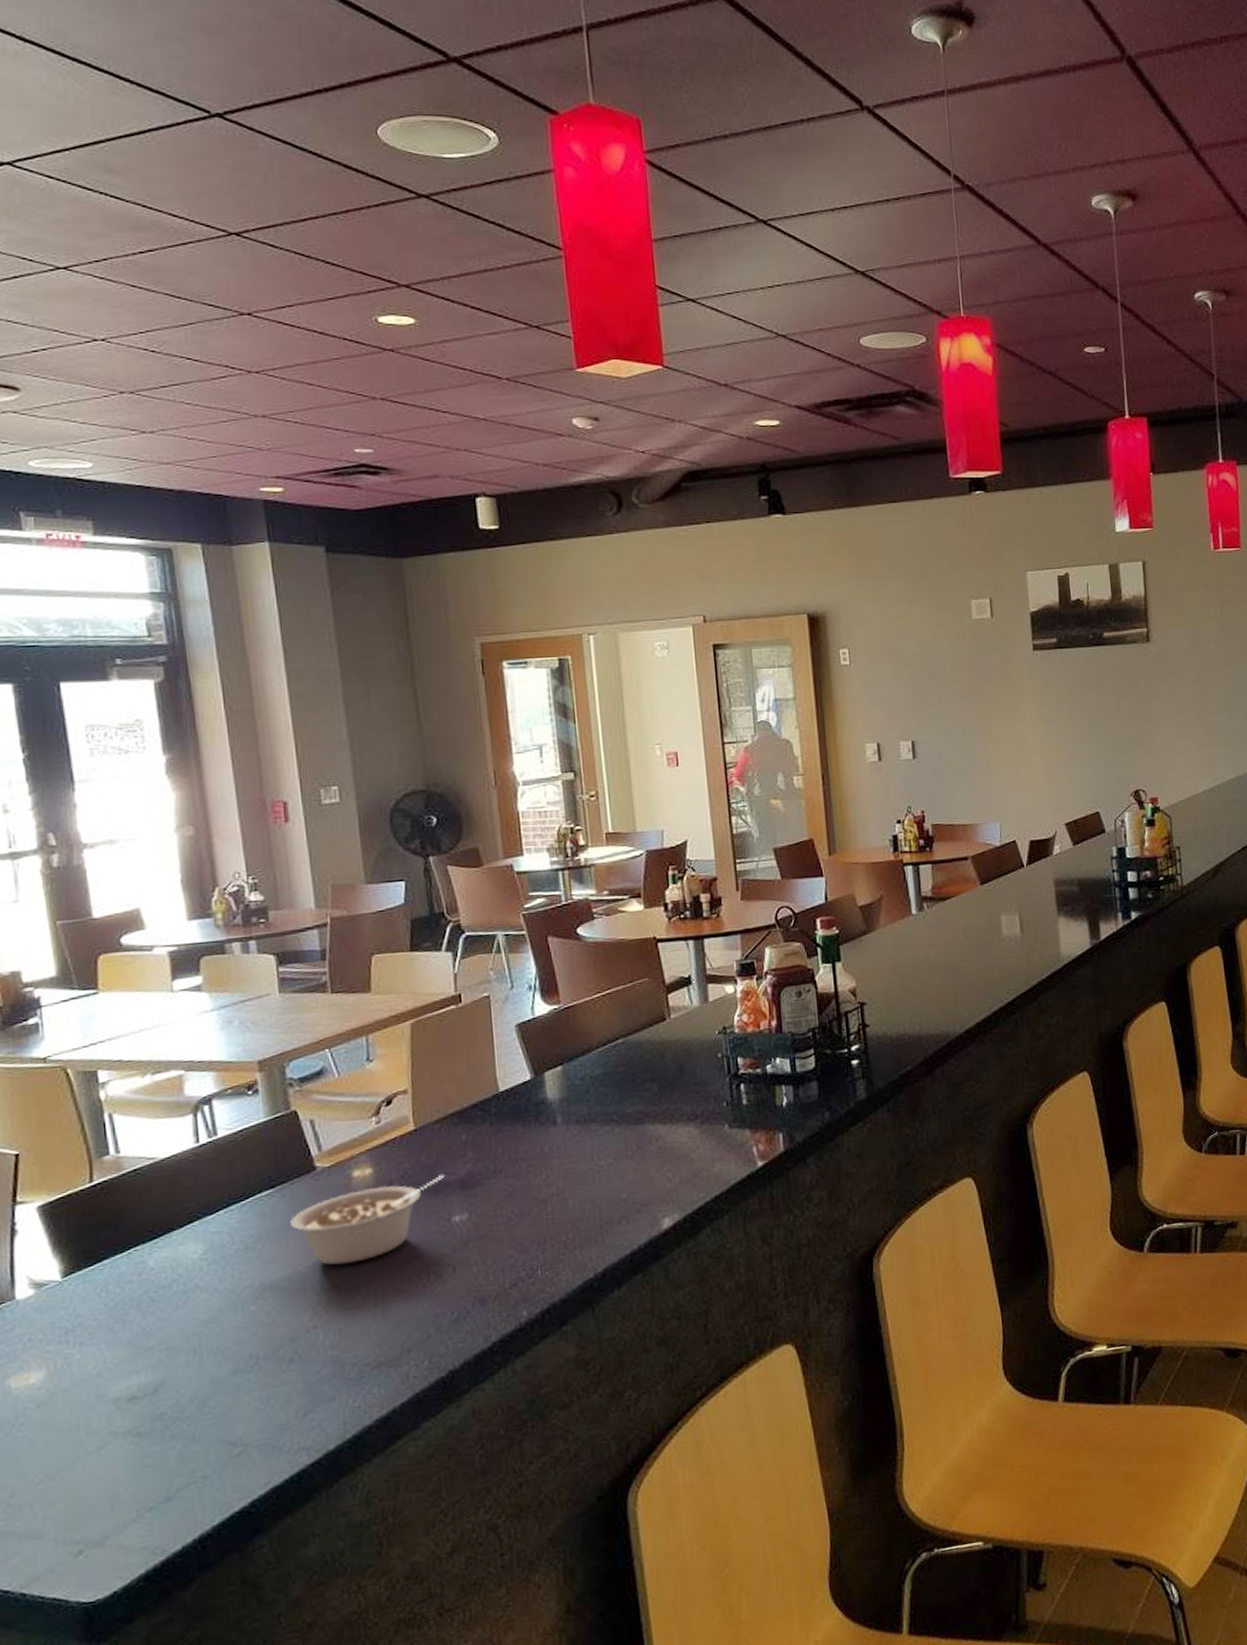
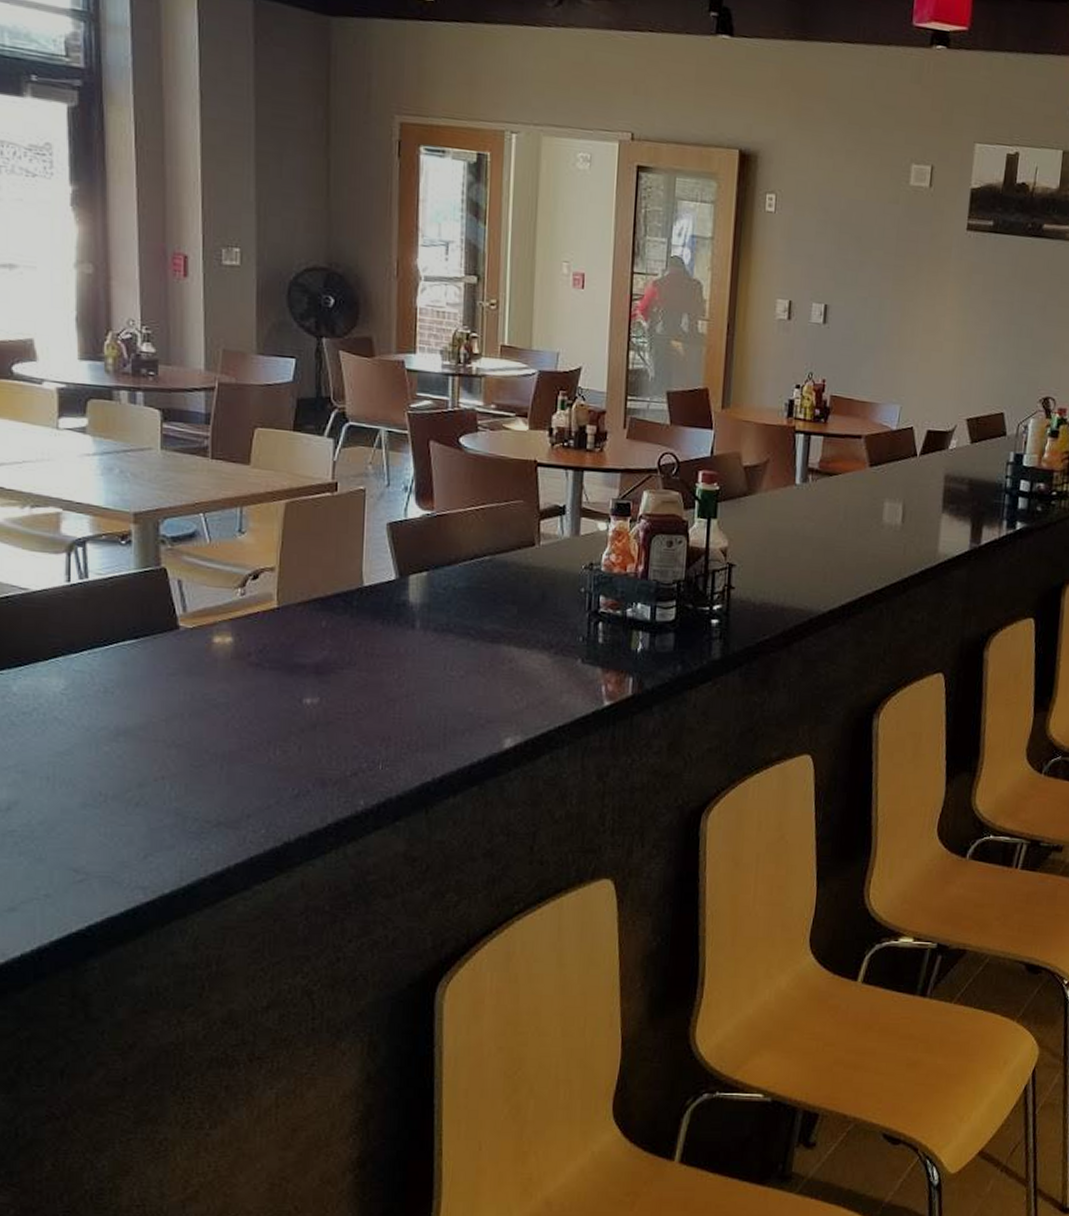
legume: present [291,1174,445,1265] -> none [150,655,302,725]

